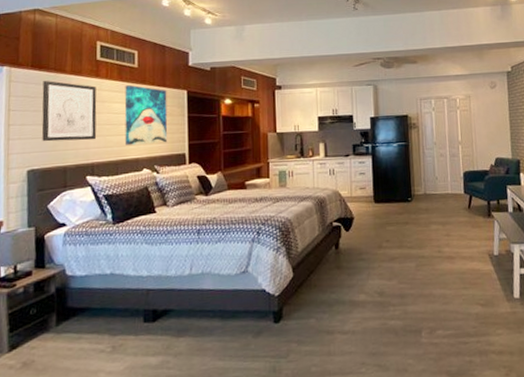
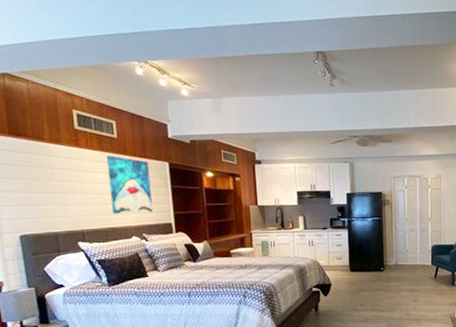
wall art: present [41,81,97,142] -> none [23,149,83,209]

